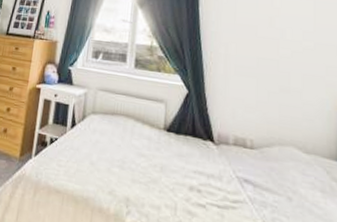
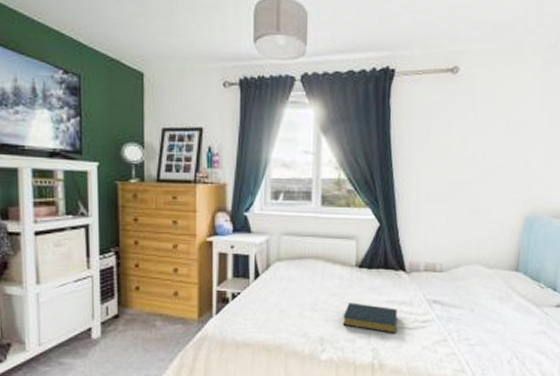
hardback book: none [149,166,206,210] -> present [342,302,398,334]

